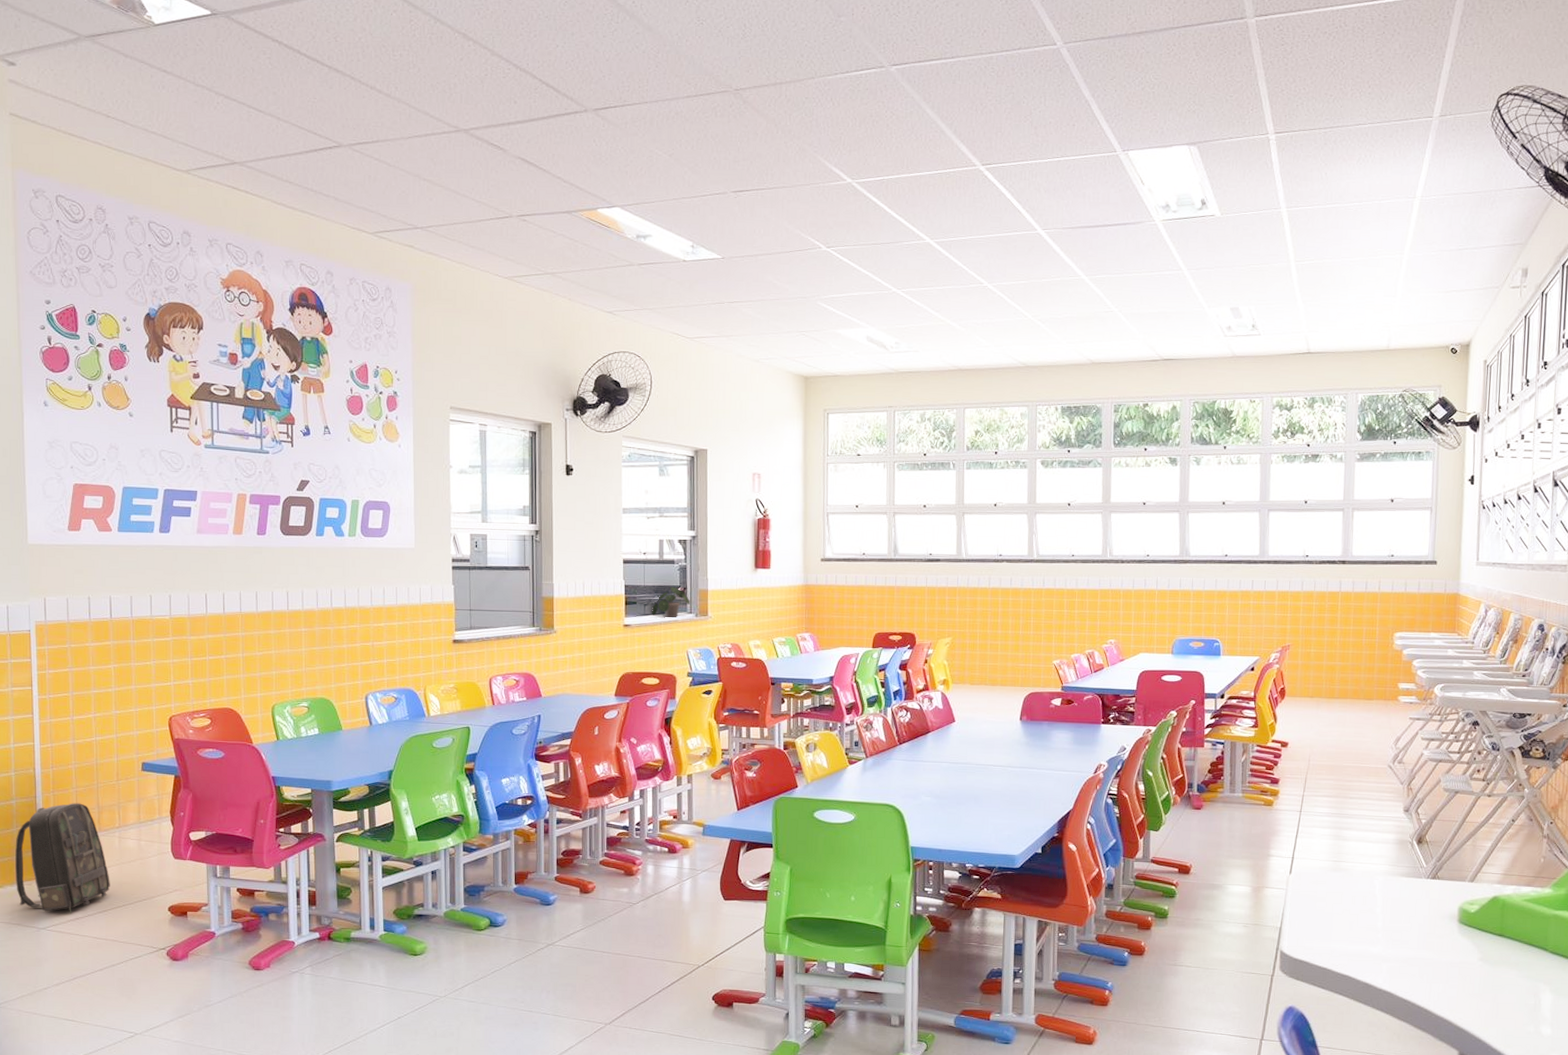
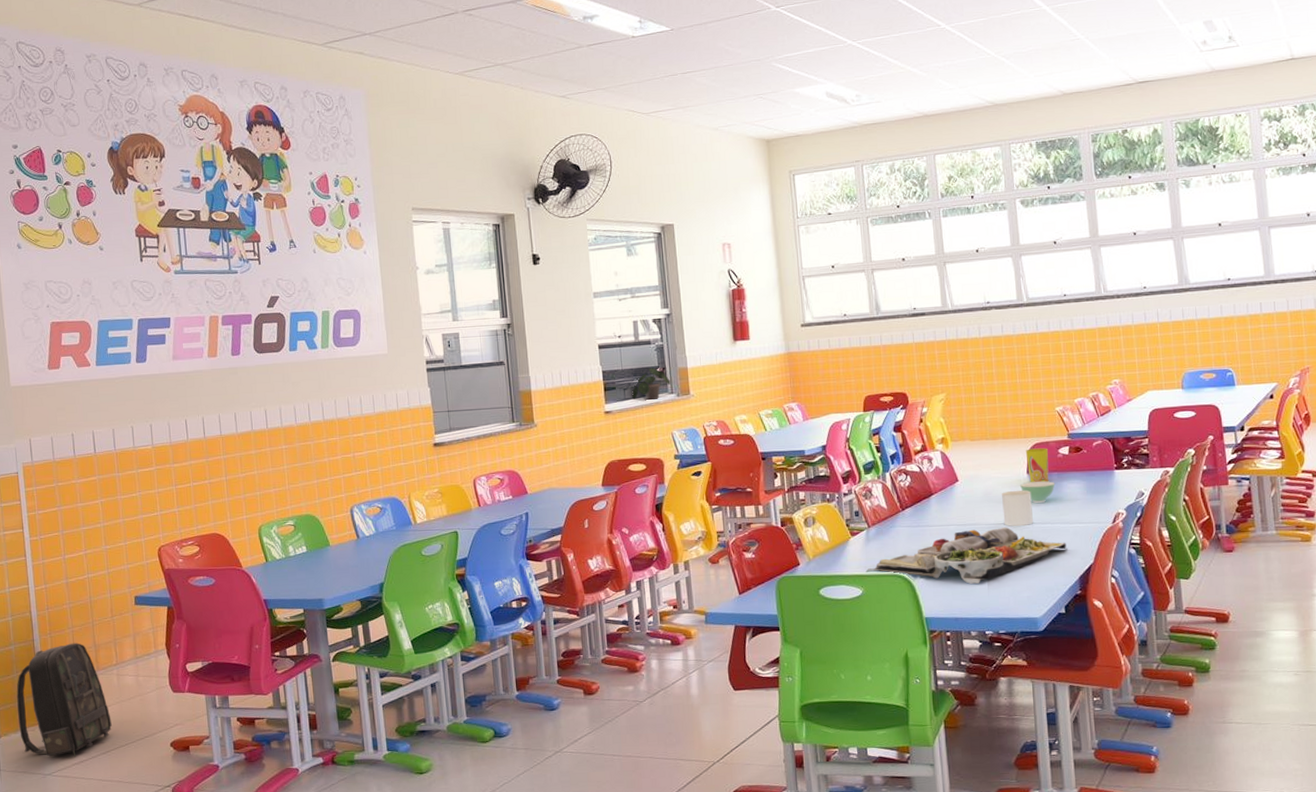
food tray: none [859,768,1051,819] -> present [865,526,1069,584]
cup: none [993,735,1022,770] -> present [1002,490,1034,527]
bowl: none [1011,728,1045,750] -> present [1019,480,1056,504]
cup: none [1020,697,1041,730] -> present [1025,448,1049,483]

